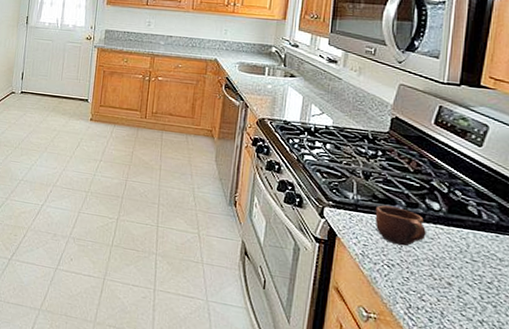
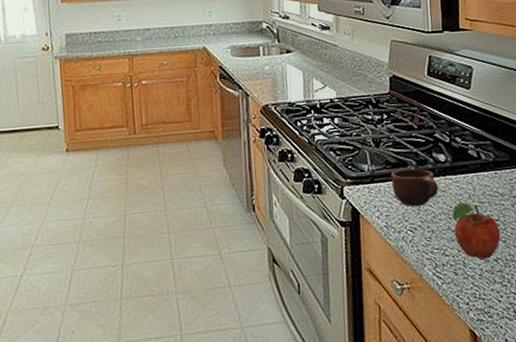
fruit: none [436,254,491,318] -> present [452,202,501,260]

